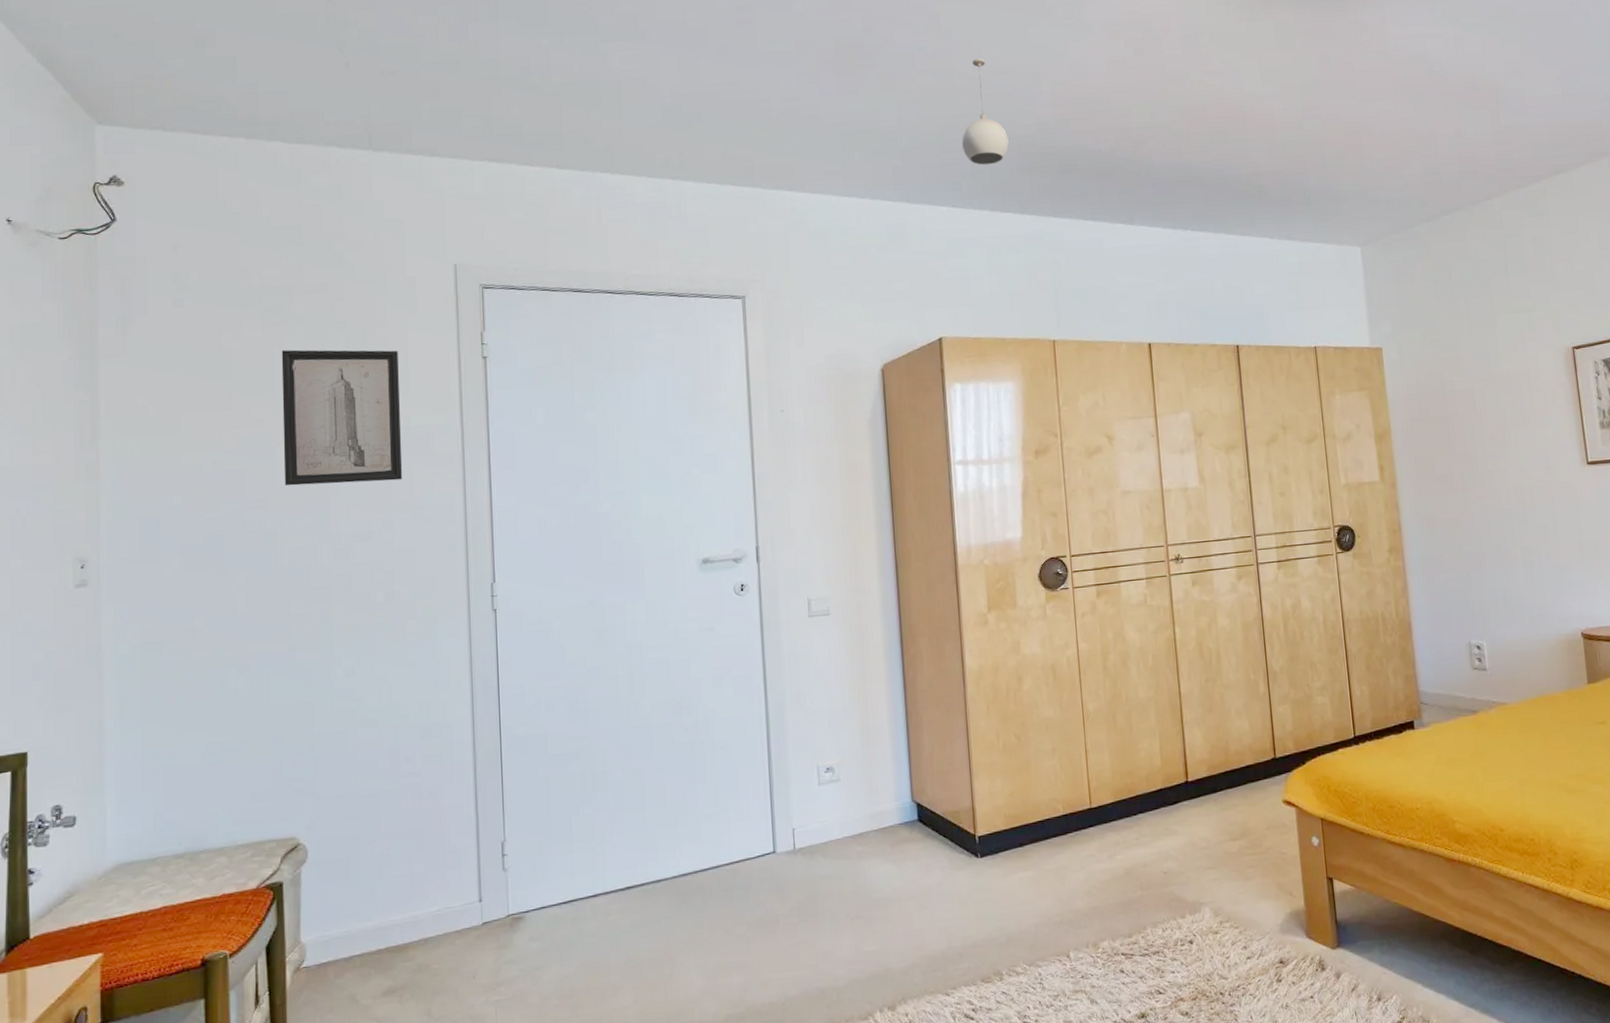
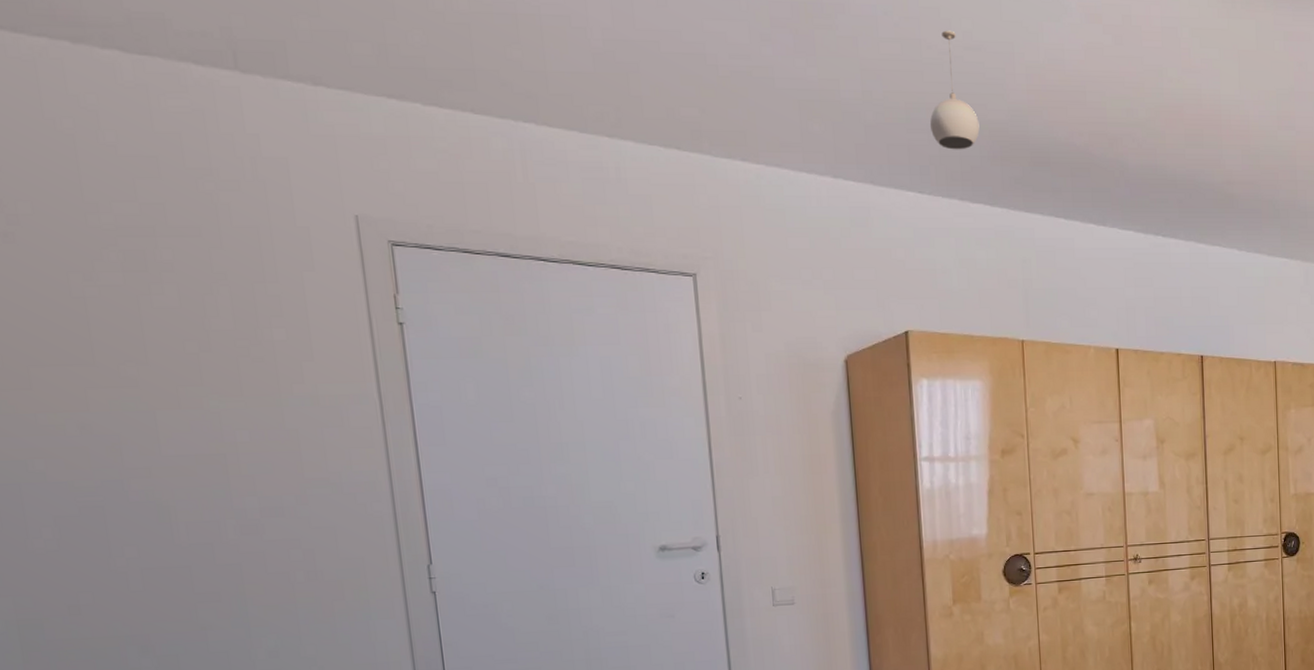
wall art: present [281,349,403,486] -> none [149,301,315,455]

